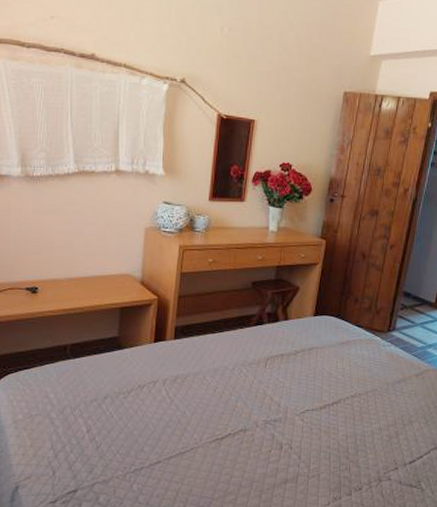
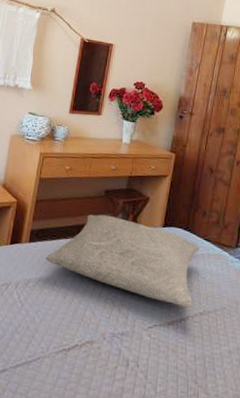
pillow: none [193,307,351,392] -> present [46,214,200,308]

